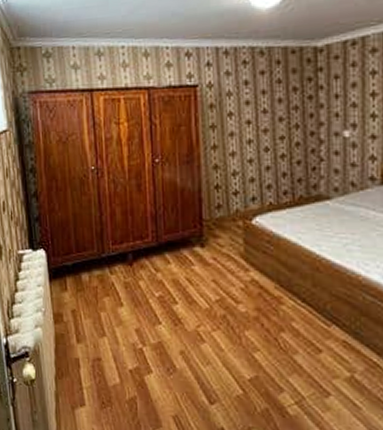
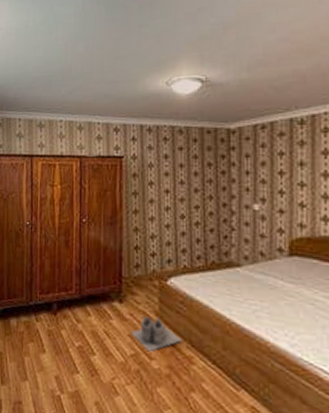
boots: none [215,258,269,296] -> present [131,315,181,352]

